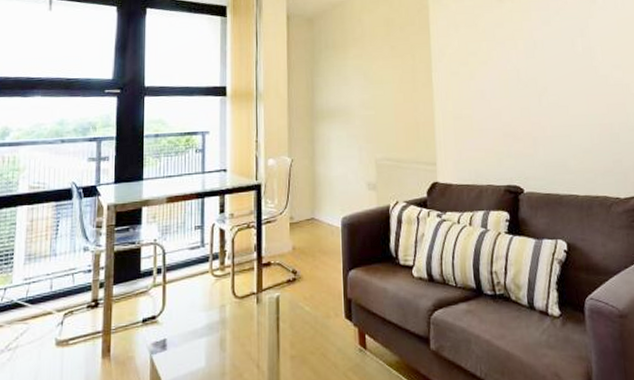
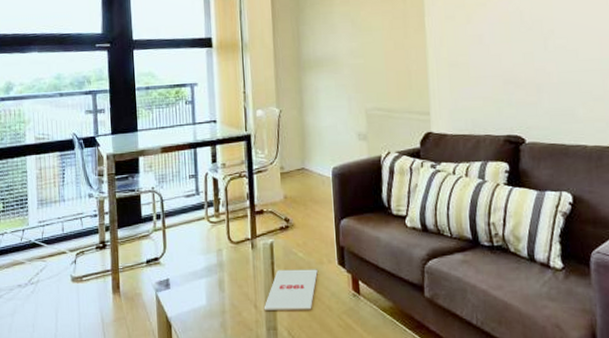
magazine: none [266,323,324,370] -> present [263,269,318,310]

